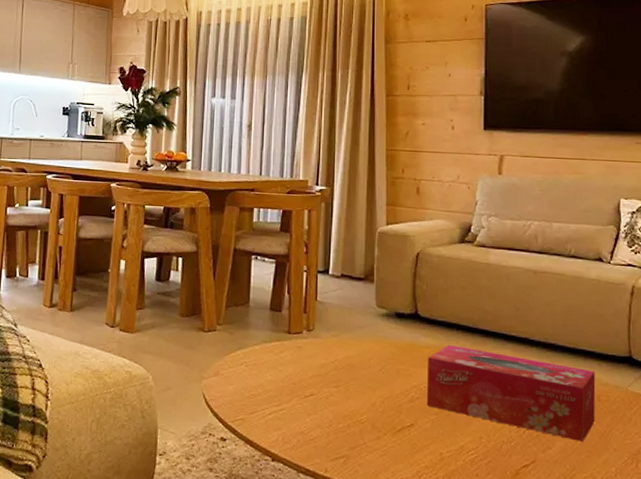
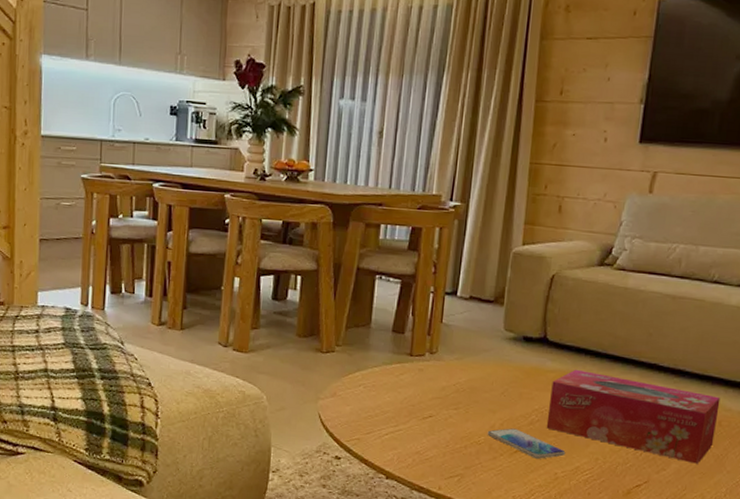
smartphone: none [369,406,449,438] -> present [487,428,566,459]

